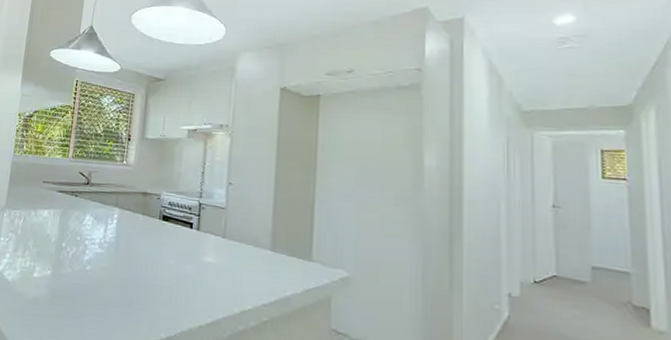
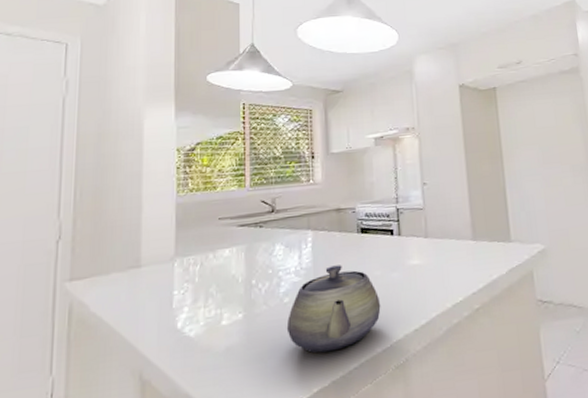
teapot: none [85,245,171,326] -> present [286,265,381,353]

